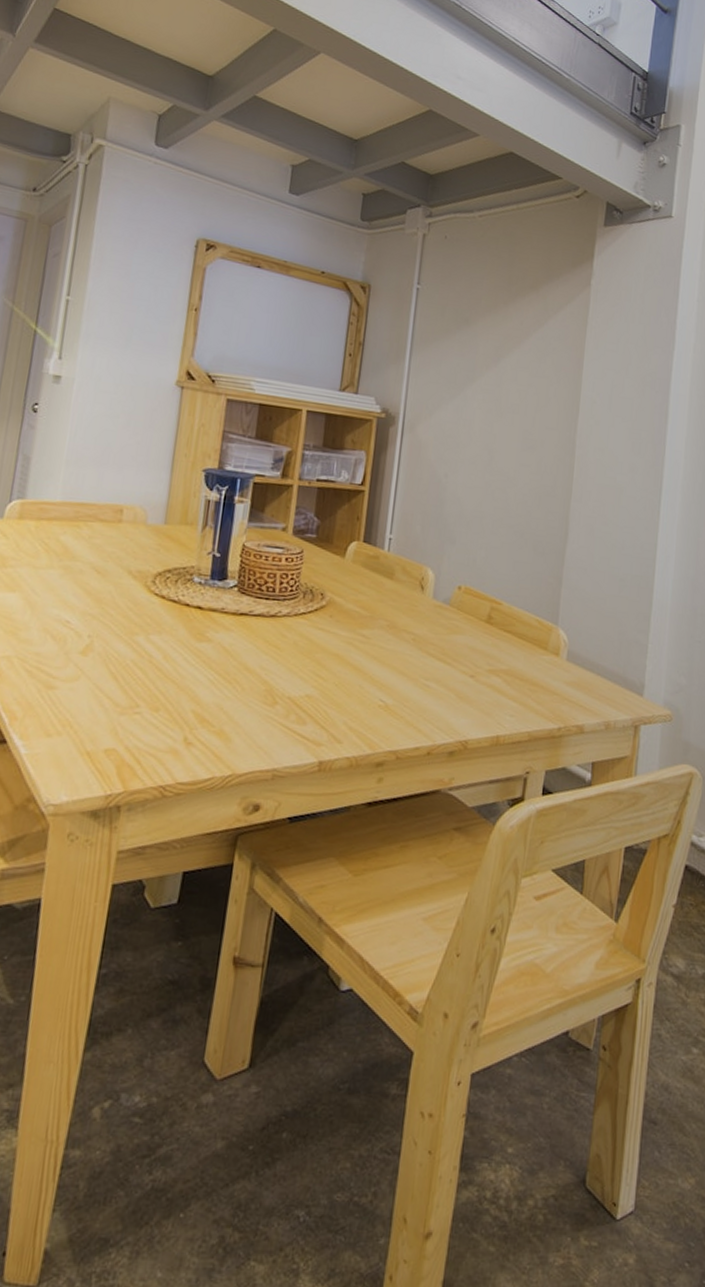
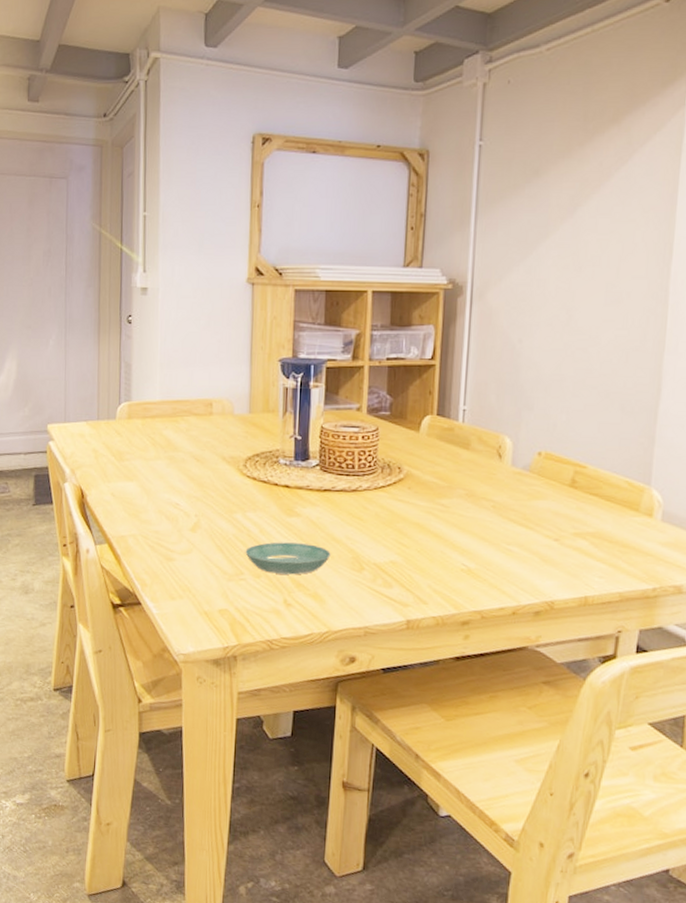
saucer: none [143,670,242,709] -> present [245,542,331,575]

